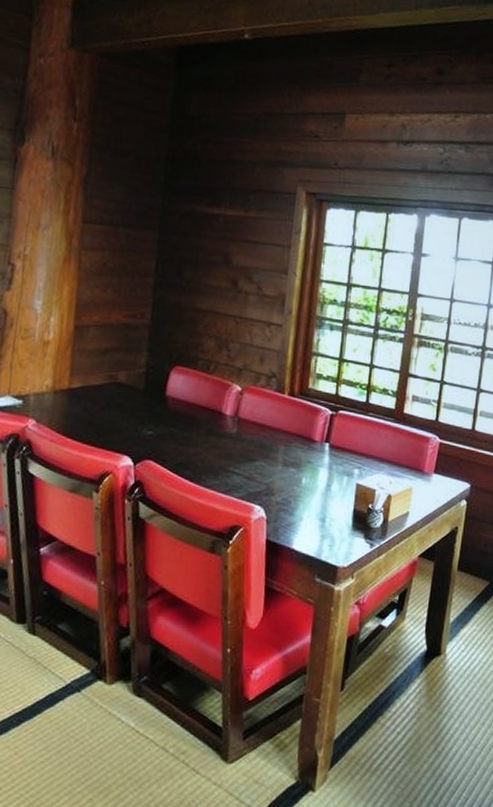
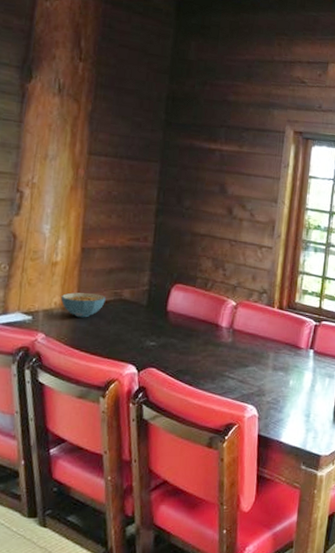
cereal bowl: none [52,374,100,403] -> present [60,292,106,318]

